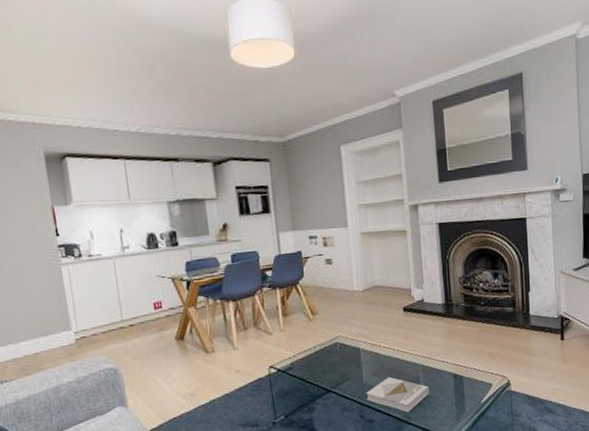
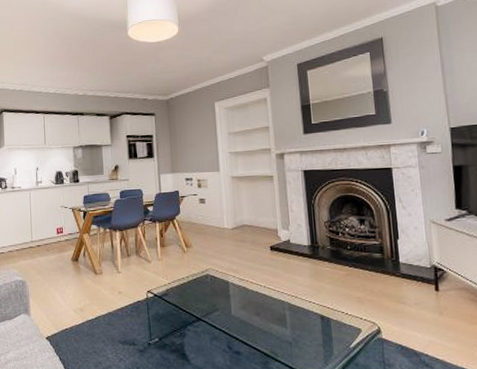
book: present [366,376,429,413] -> none [234,311,296,349]

